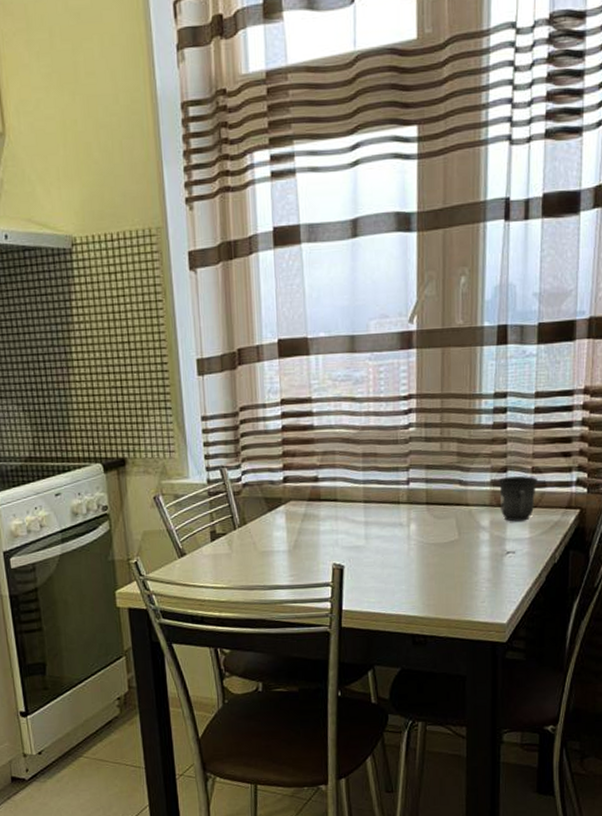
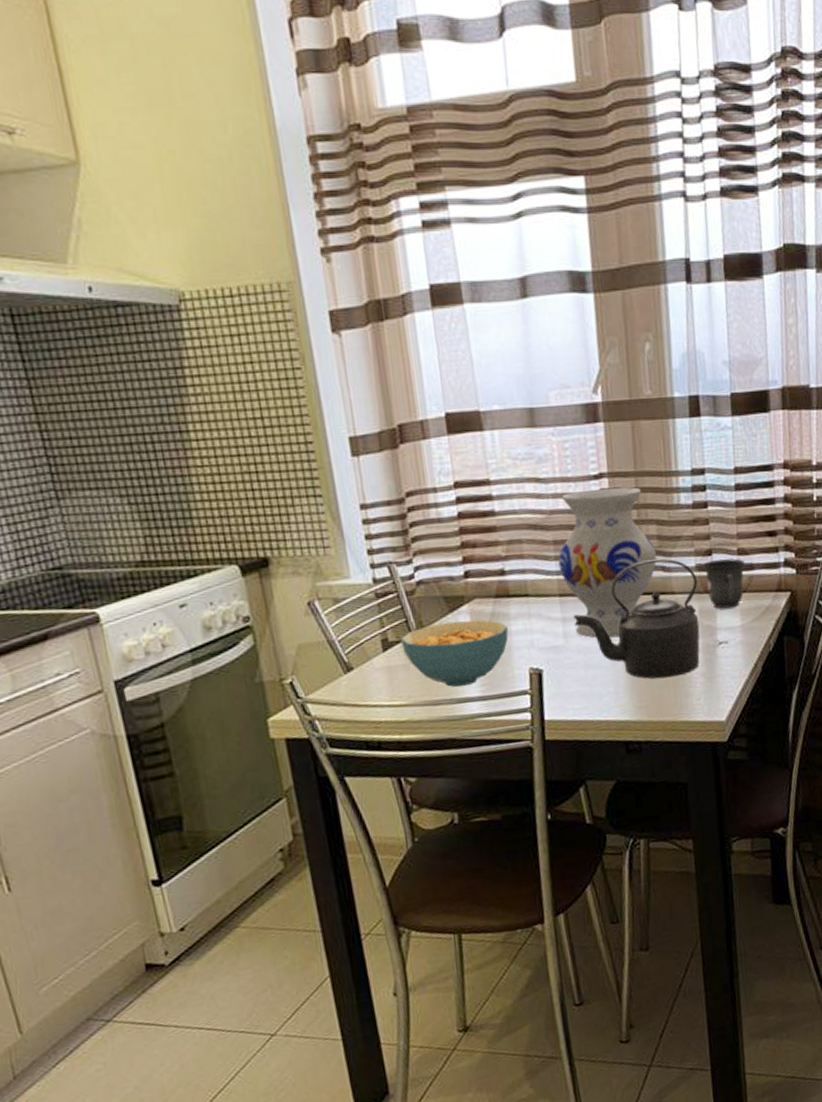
cereal bowl: none [225,519,317,576] -> present [400,619,509,687]
vase: none [366,407,455,542] -> present [558,487,657,638]
kettle: none [375,473,492,581] -> present [573,558,700,679]

